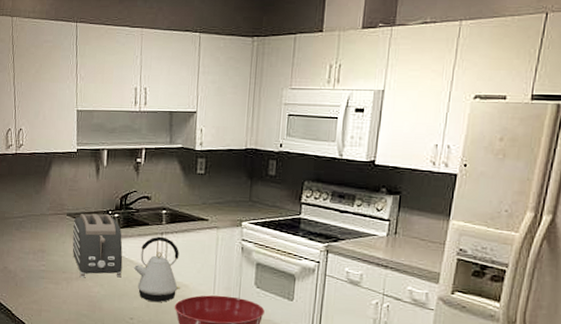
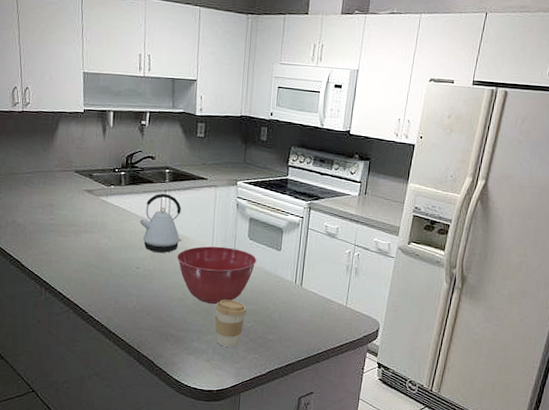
toaster: present [72,213,123,278] -> none [80,171,129,231]

